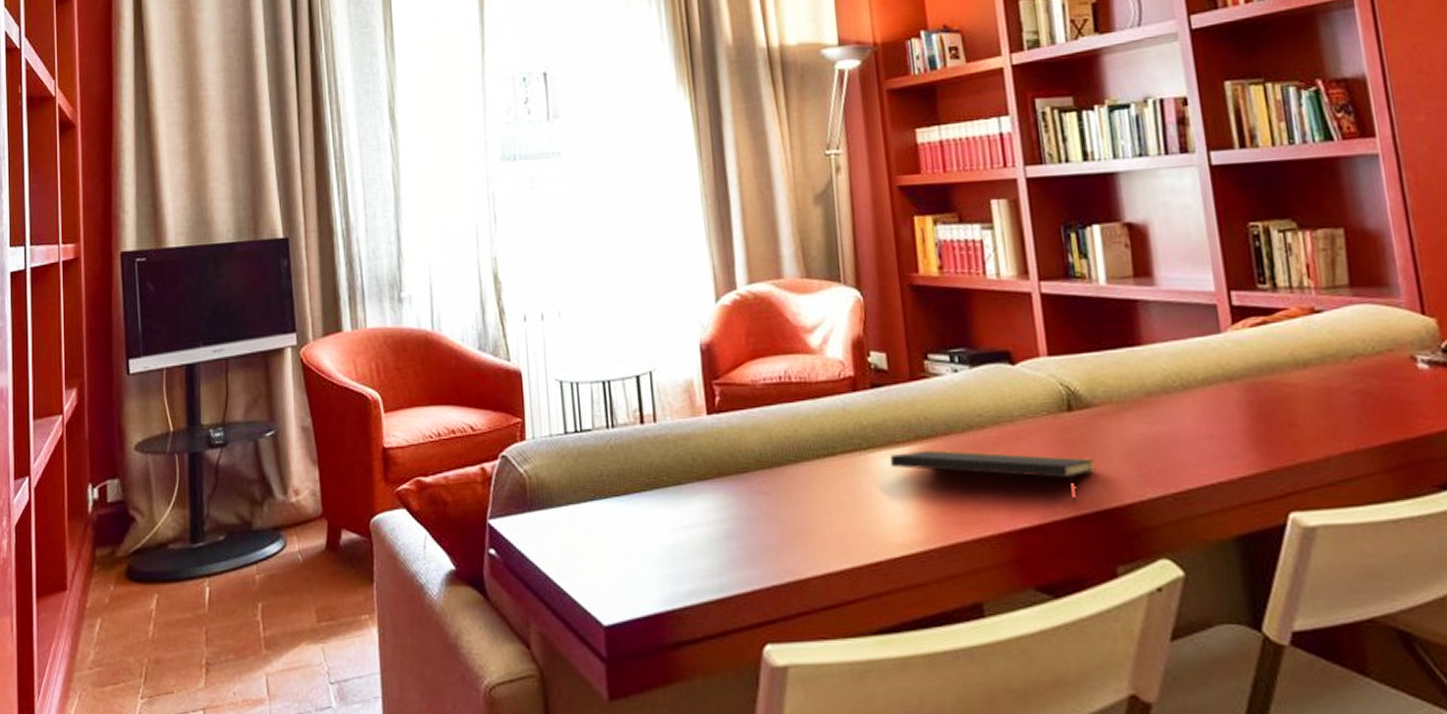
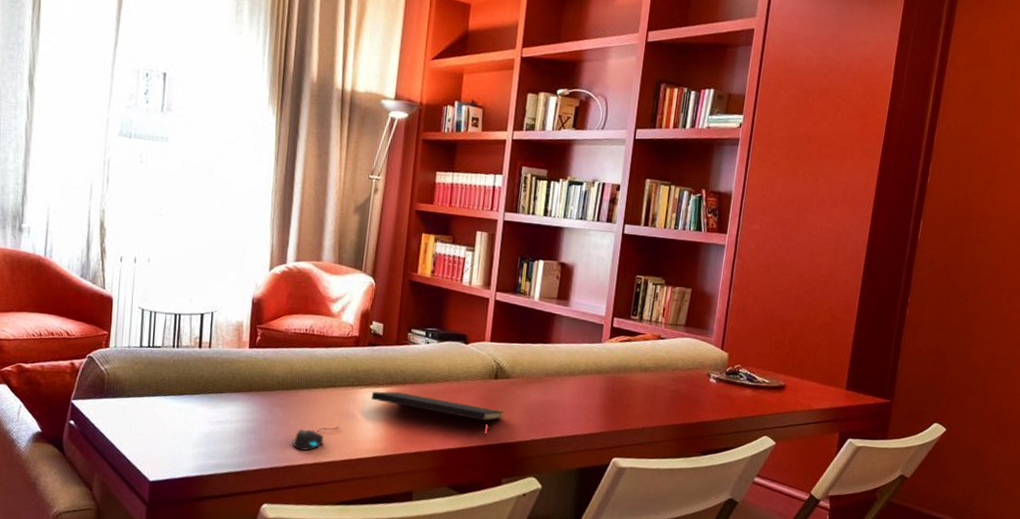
mouse: none [789,510,853,558] -> present [291,424,339,452]

